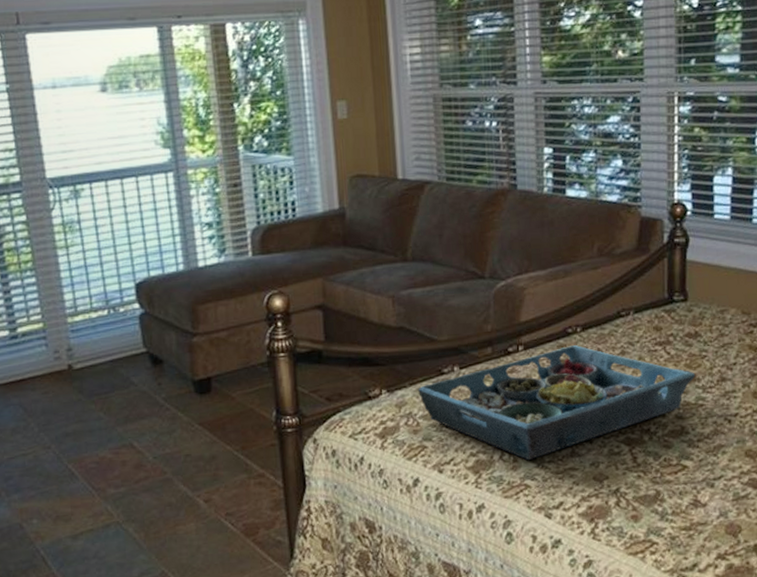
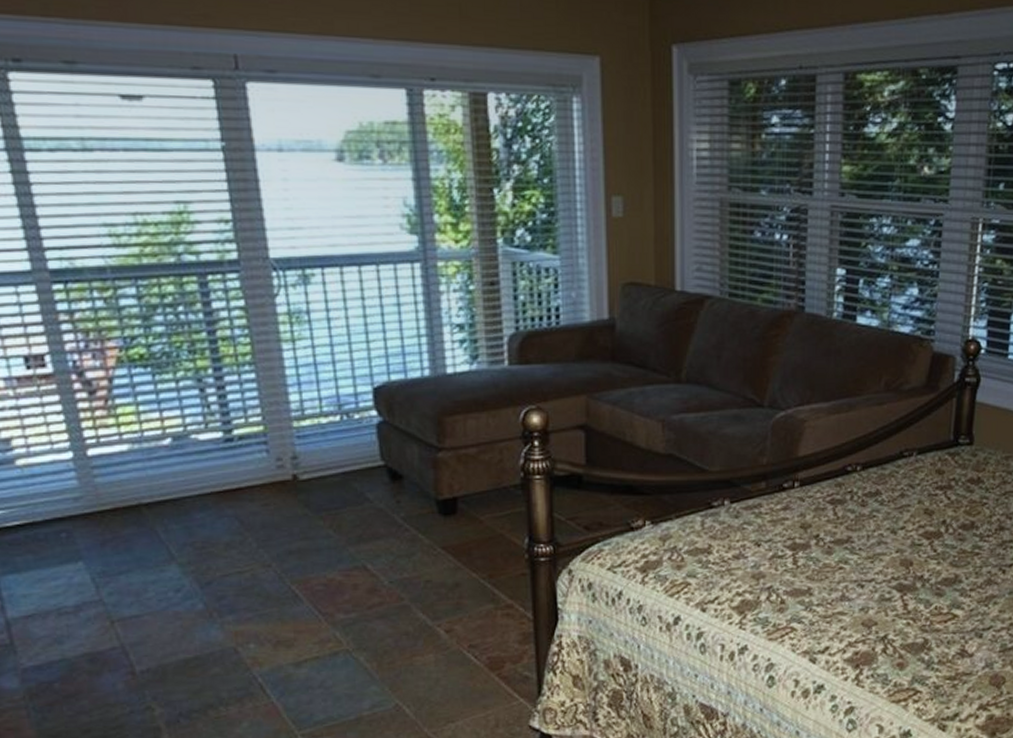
serving tray: present [417,344,696,461] -> none [683,484,974,603]

